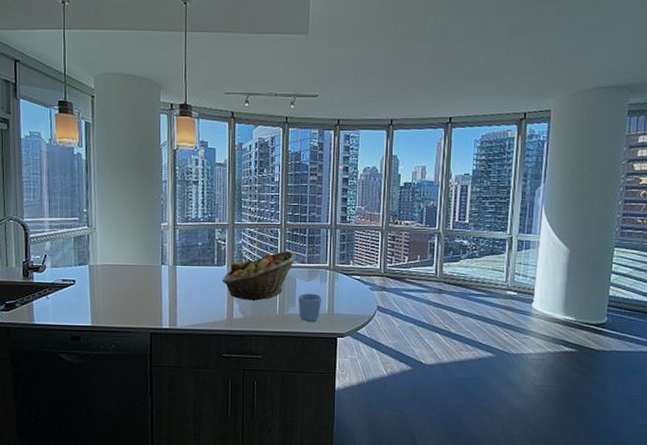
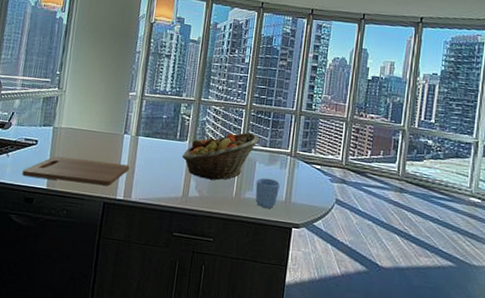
cutting board: none [65,293,171,317] -> present [22,156,130,186]

